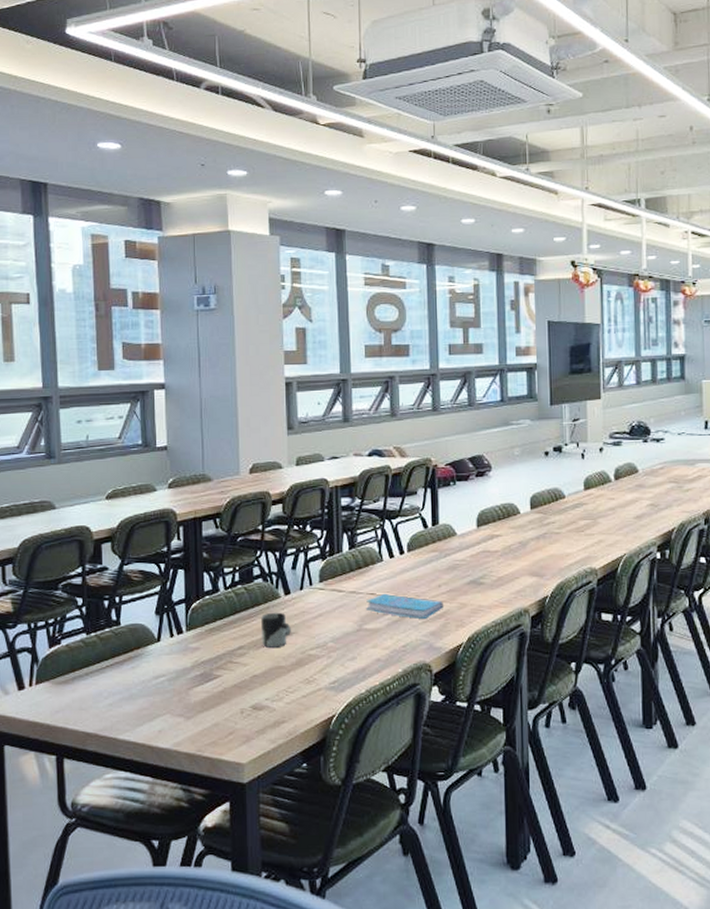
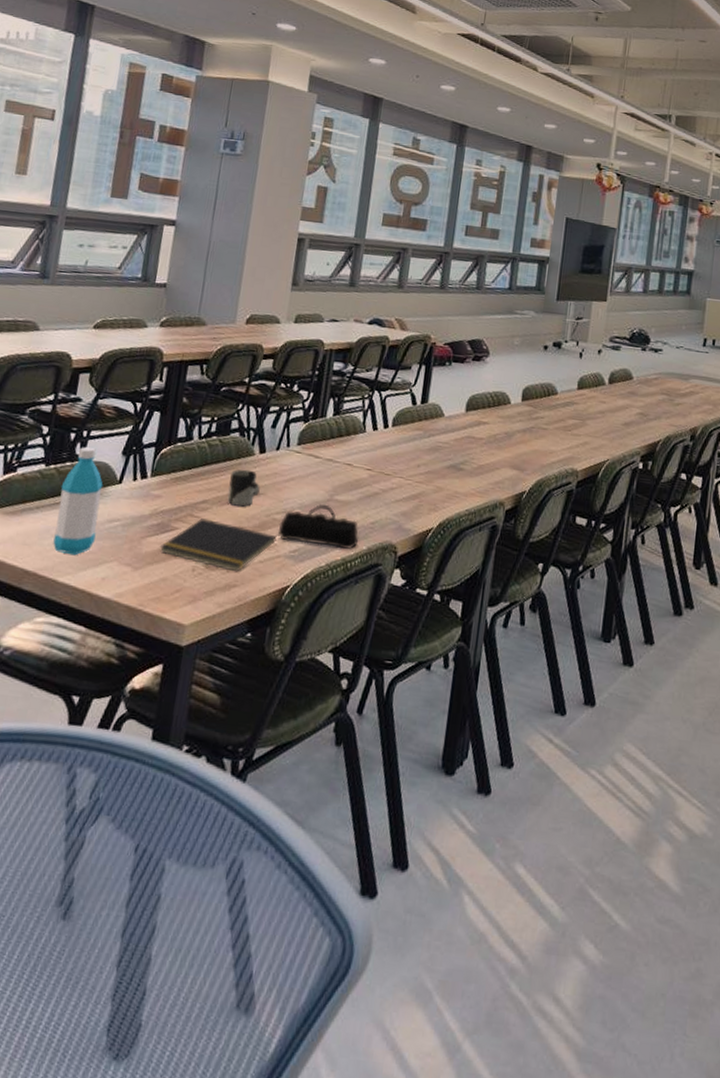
water bottle: none [104,612,145,714] -> present [53,447,103,556]
notepad: none [206,663,315,709] -> present [159,518,277,572]
pencil case: none [315,634,394,675] -> present [277,504,359,550]
cover: present [365,593,443,619] -> none [339,465,420,498]

